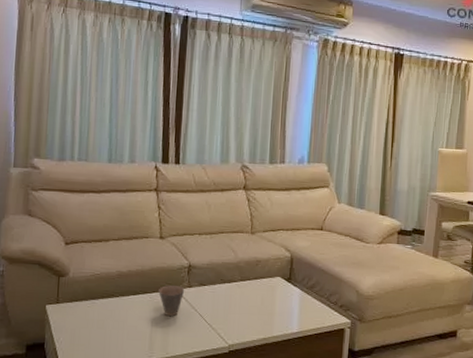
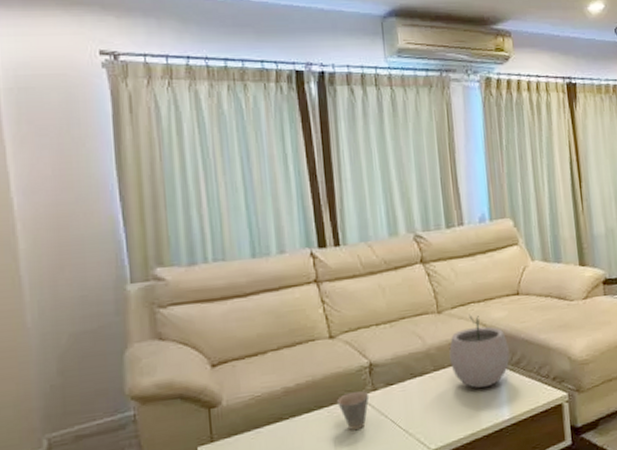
plant pot: none [255,239,307,303] -> present [449,314,510,389]

